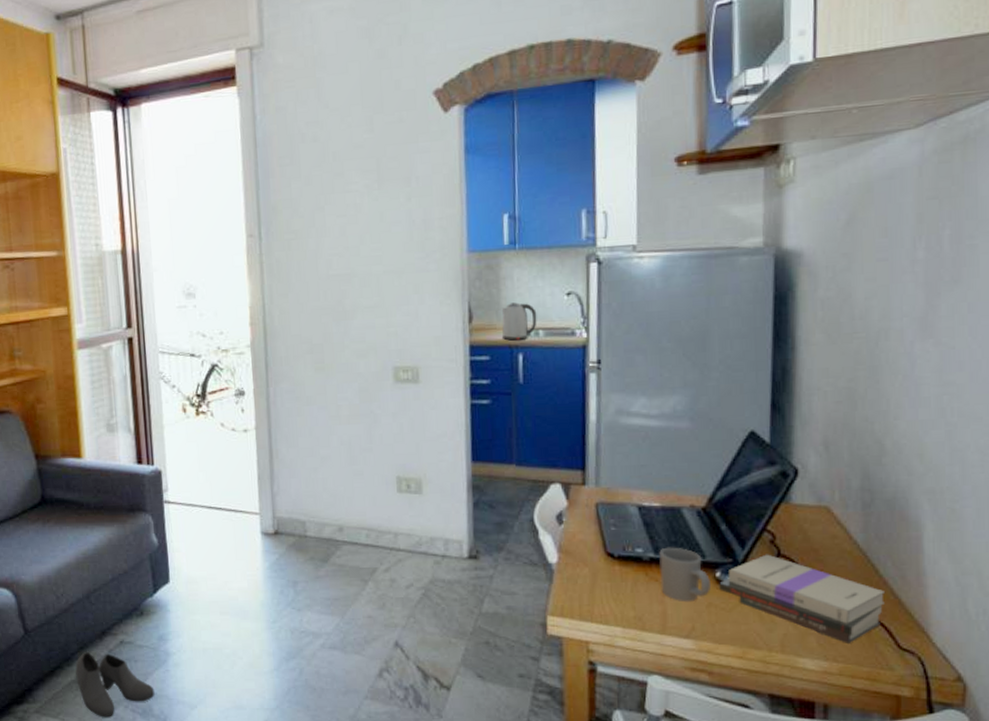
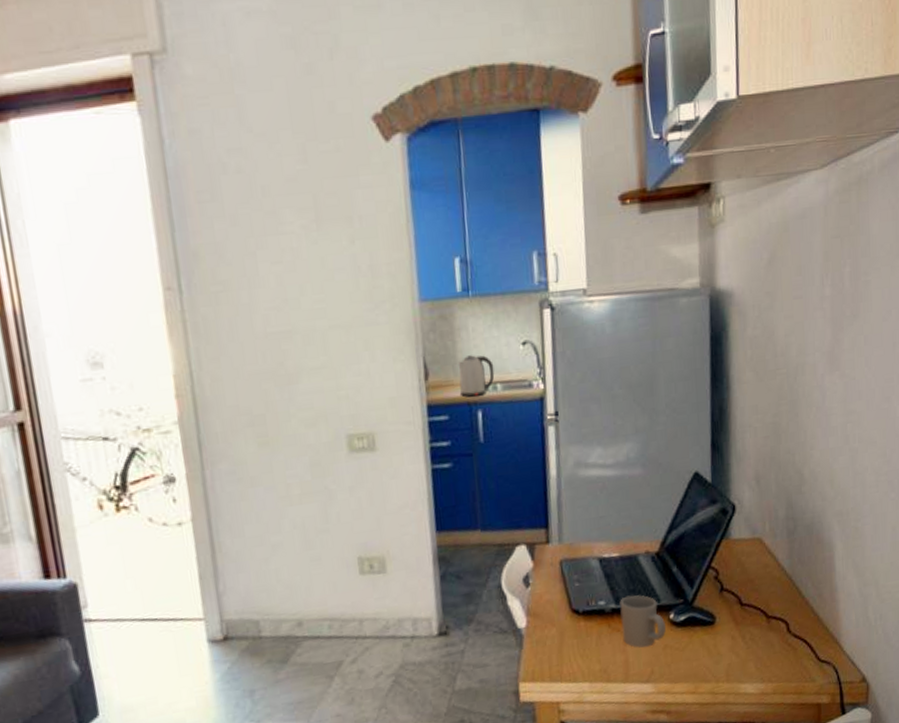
books: present [719,554,886,643] -> none [673,590,808,664]

